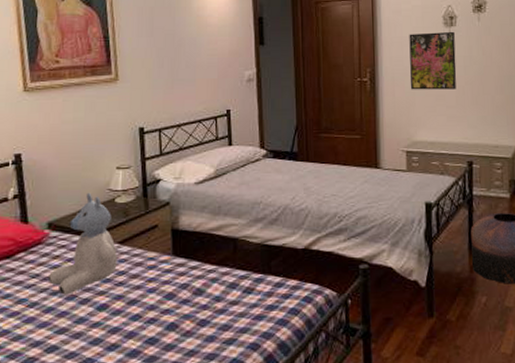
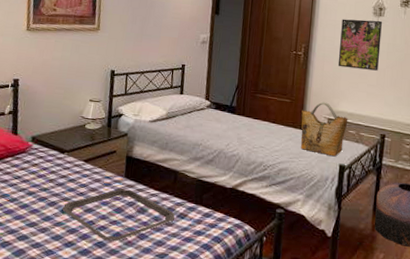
stuffed bear: present [47,192,117,295] -> none [26,117,82,197]
tray: none [98,269,241,335] -> present [62,188,175,241]
grocery bag: none [375,133,430,195] -> present [300,102,348,157]

